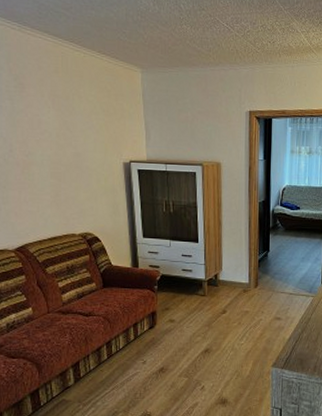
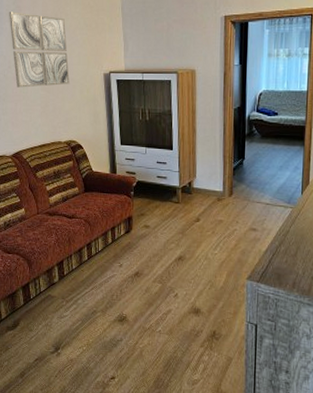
wall art: none [9,88,84,175] -> present [9,12,70,88]

